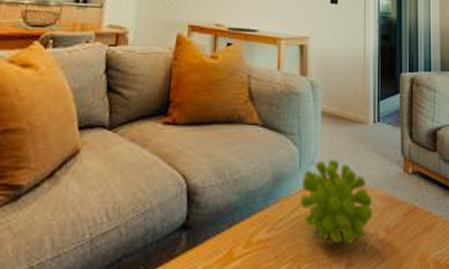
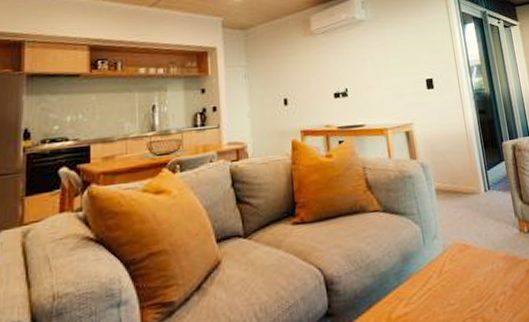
plant: present [299,159,373,244] -> none [427,230,498,308]

